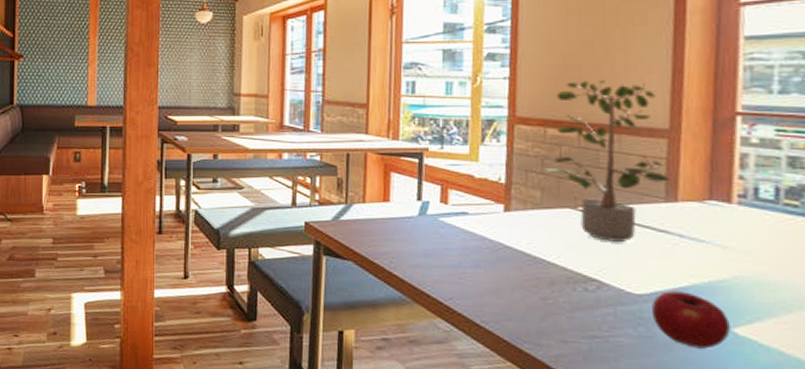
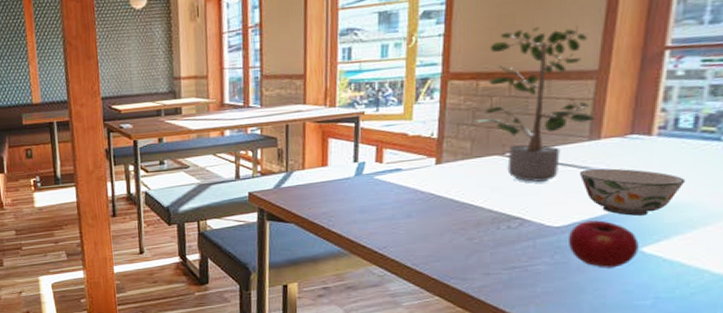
soup bowl: none [659,234,774,291] -> present [580,168,686,216]

